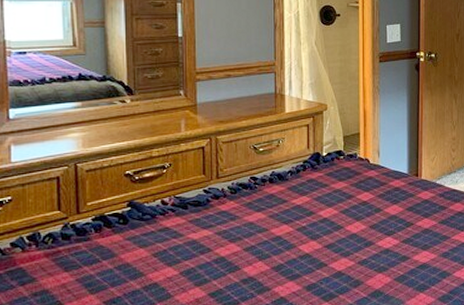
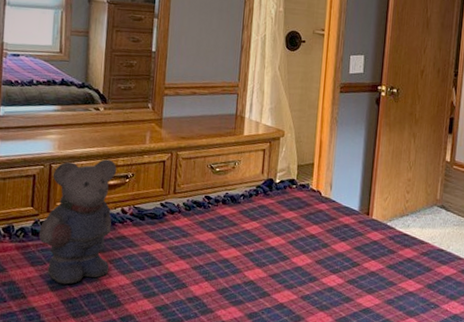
bear: none [70,152,154,285] -> present [38,159,117,285]

